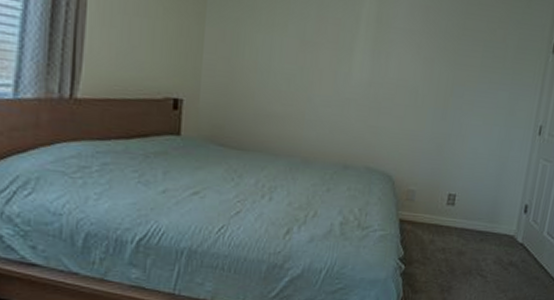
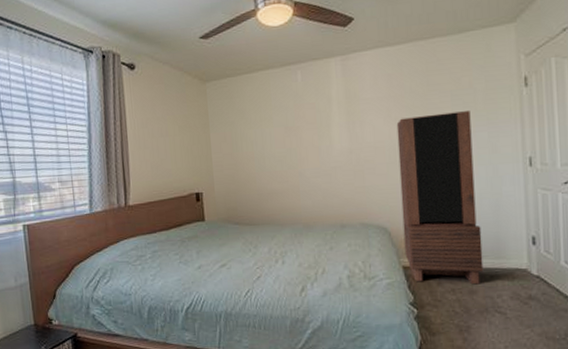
bookcase: none [404,59,498,246] -> present [396,111,484,285]

